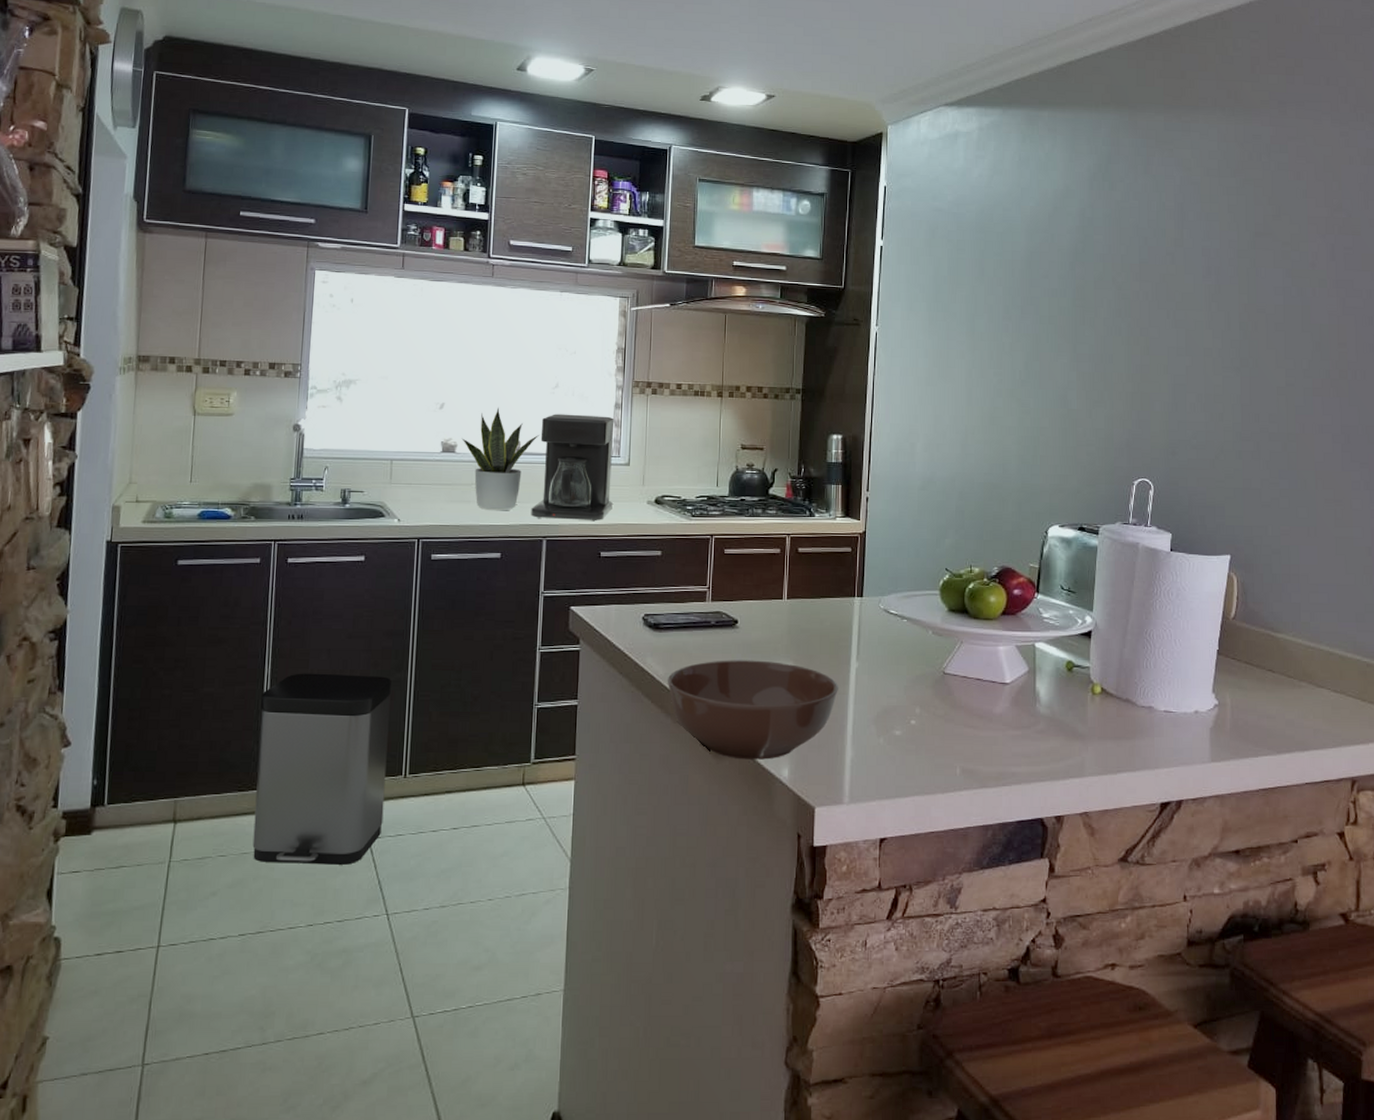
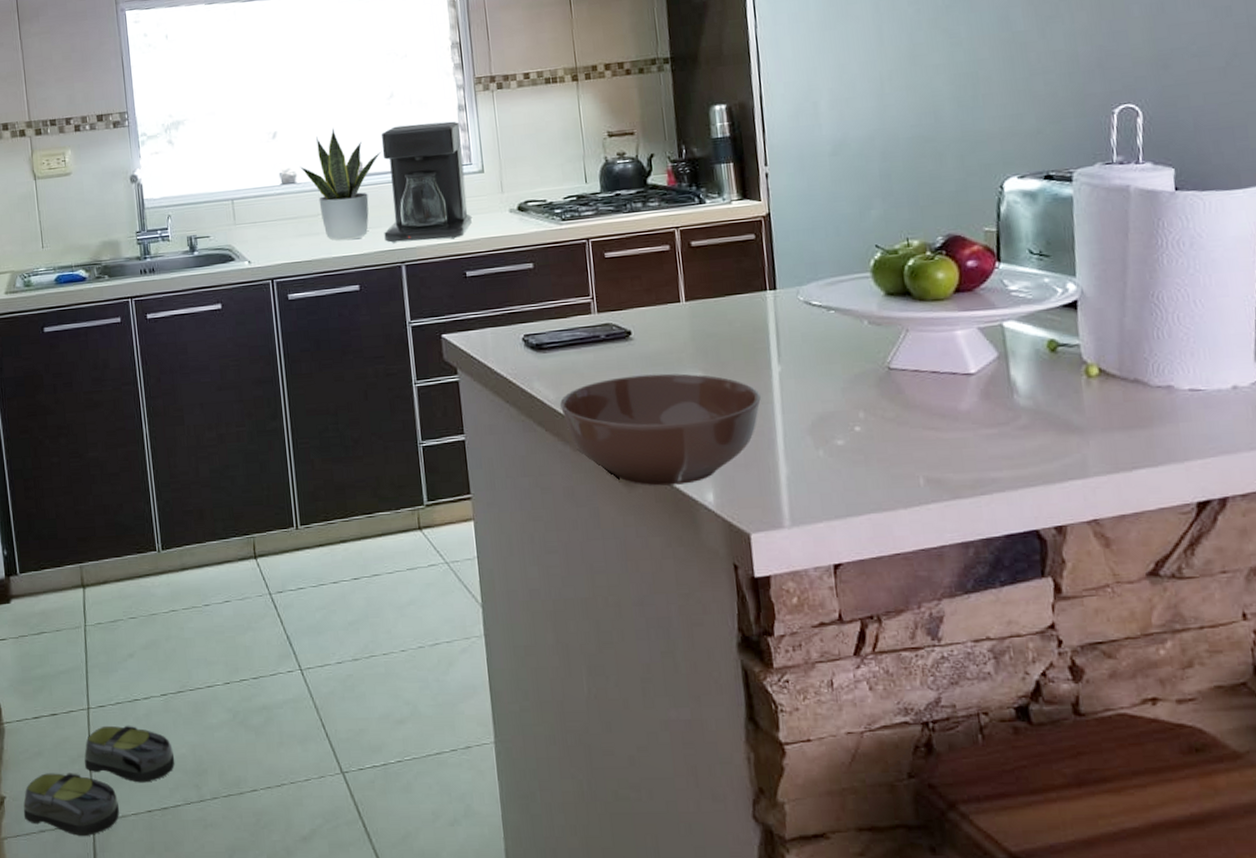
slippers: none [66,964,243,1080] -> present [23,725,175,837]
pedal bin: present [252,673,391,865] -> none [144,426,282,623]

